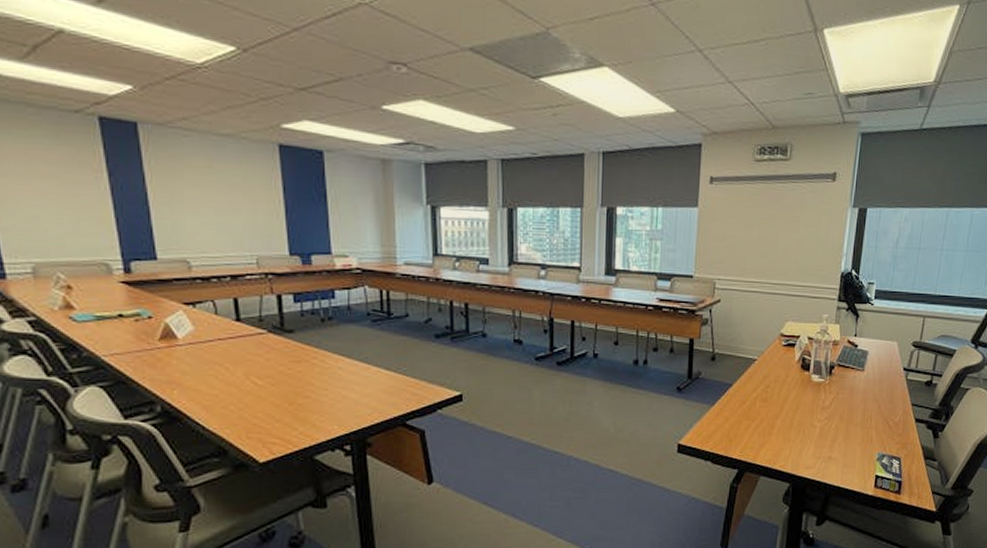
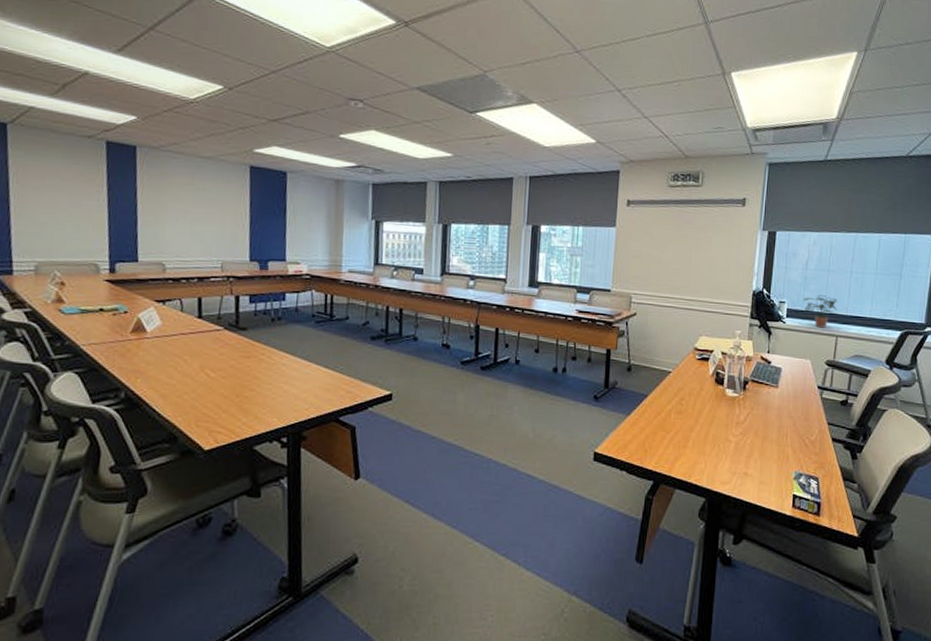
potted plant: none [892,273,927,309] -> present [803,294,838,328]

